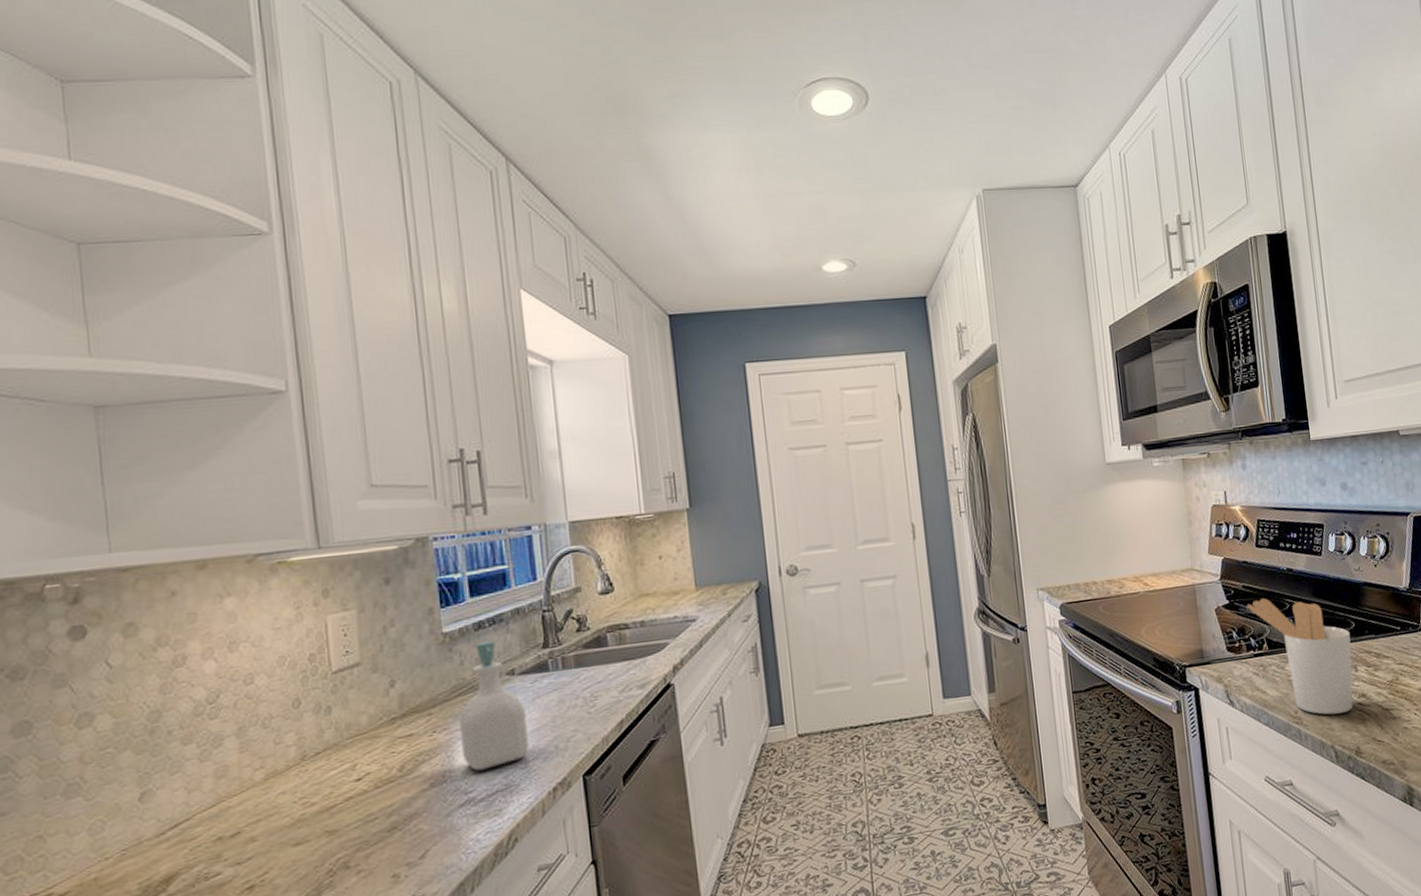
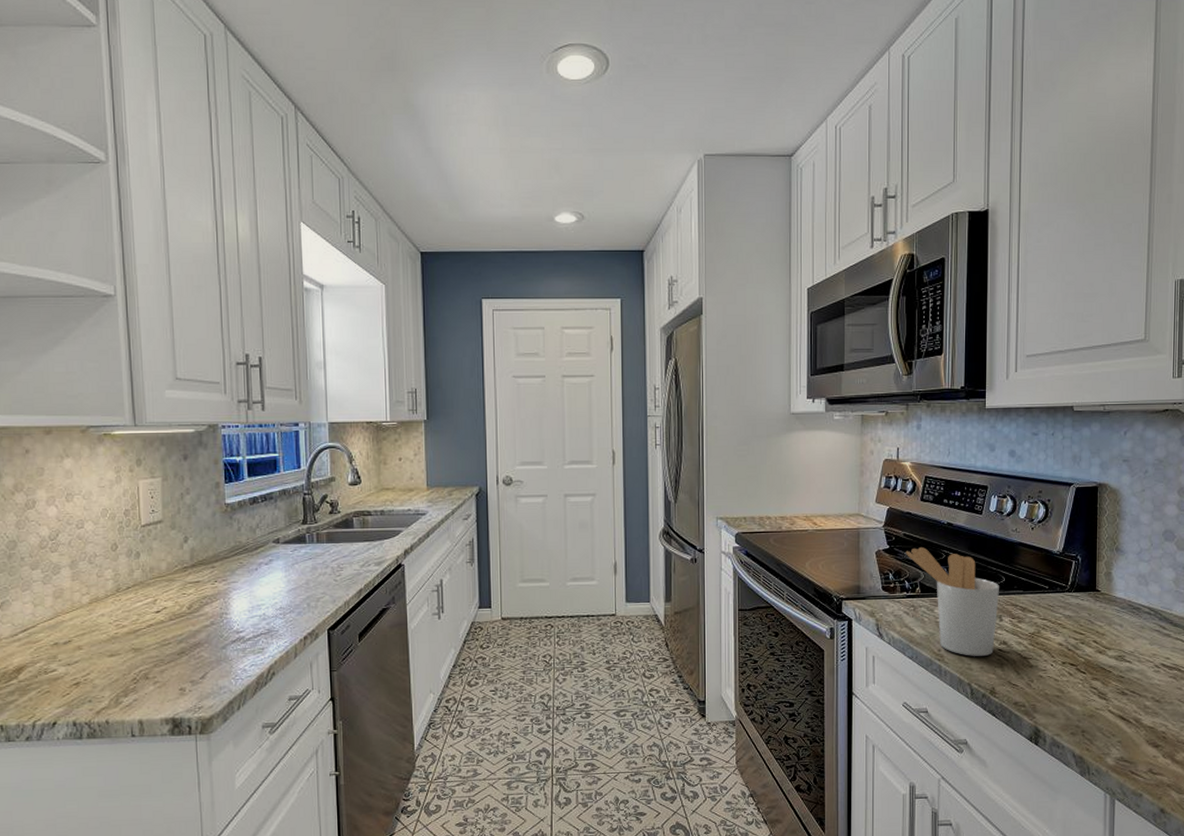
soap bottle: present [459,641,530,771] -> none [235,514,288,616]

